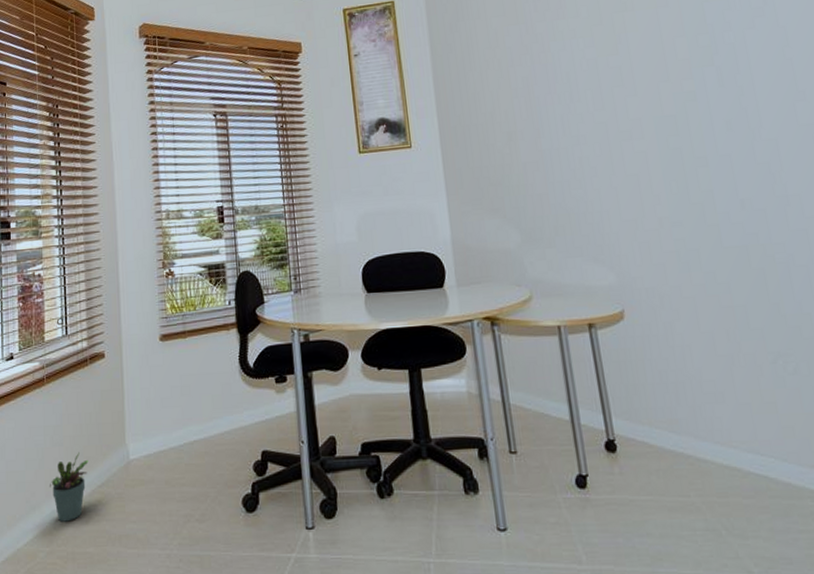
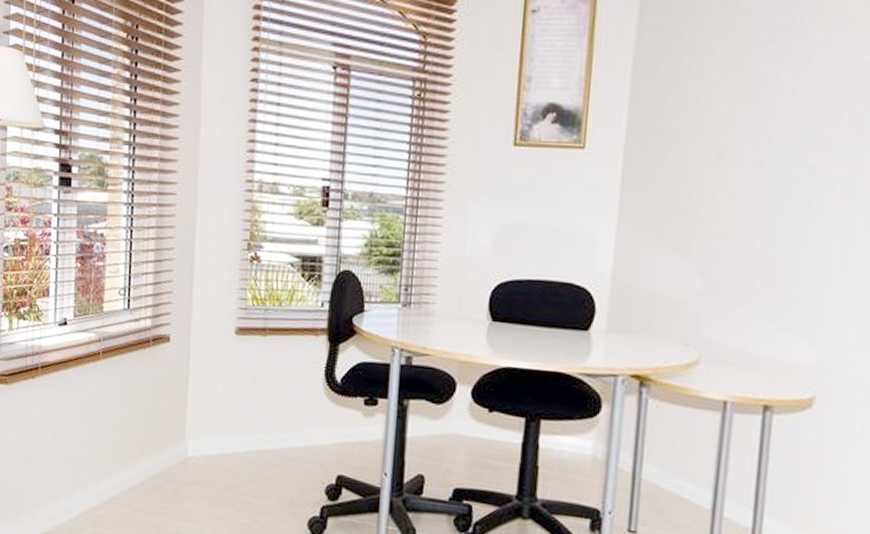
potted plant: present [50,451,88,522] -> none [99,437,142,507]

